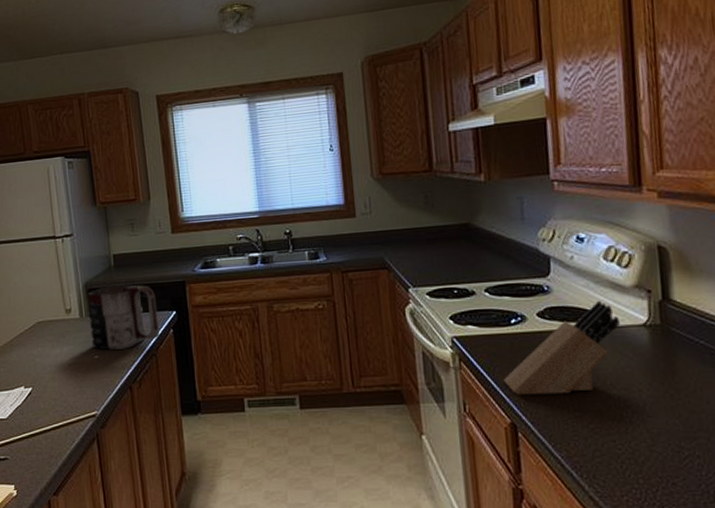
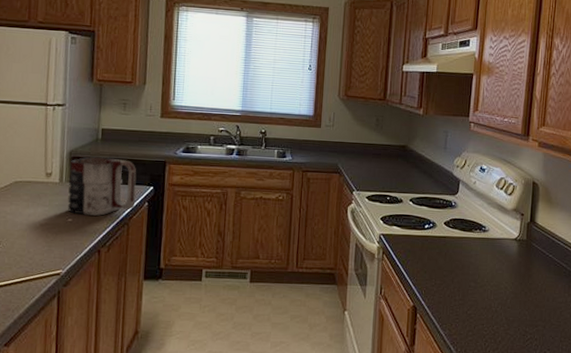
knife block: present [504,300,620,395] -> none [413,217,500,286]

